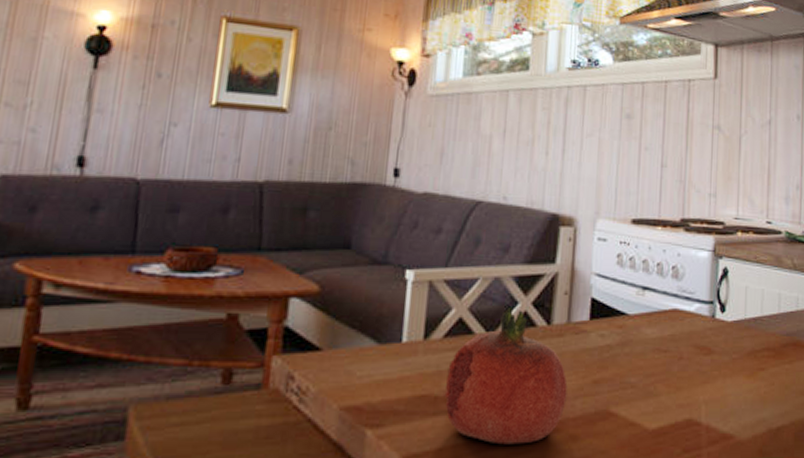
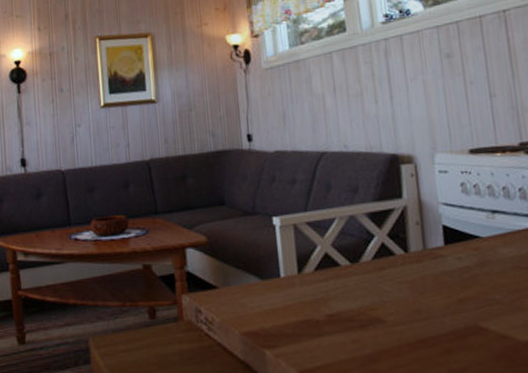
fruit: present [445,308,568,445] -> none [323,241,436,359]

